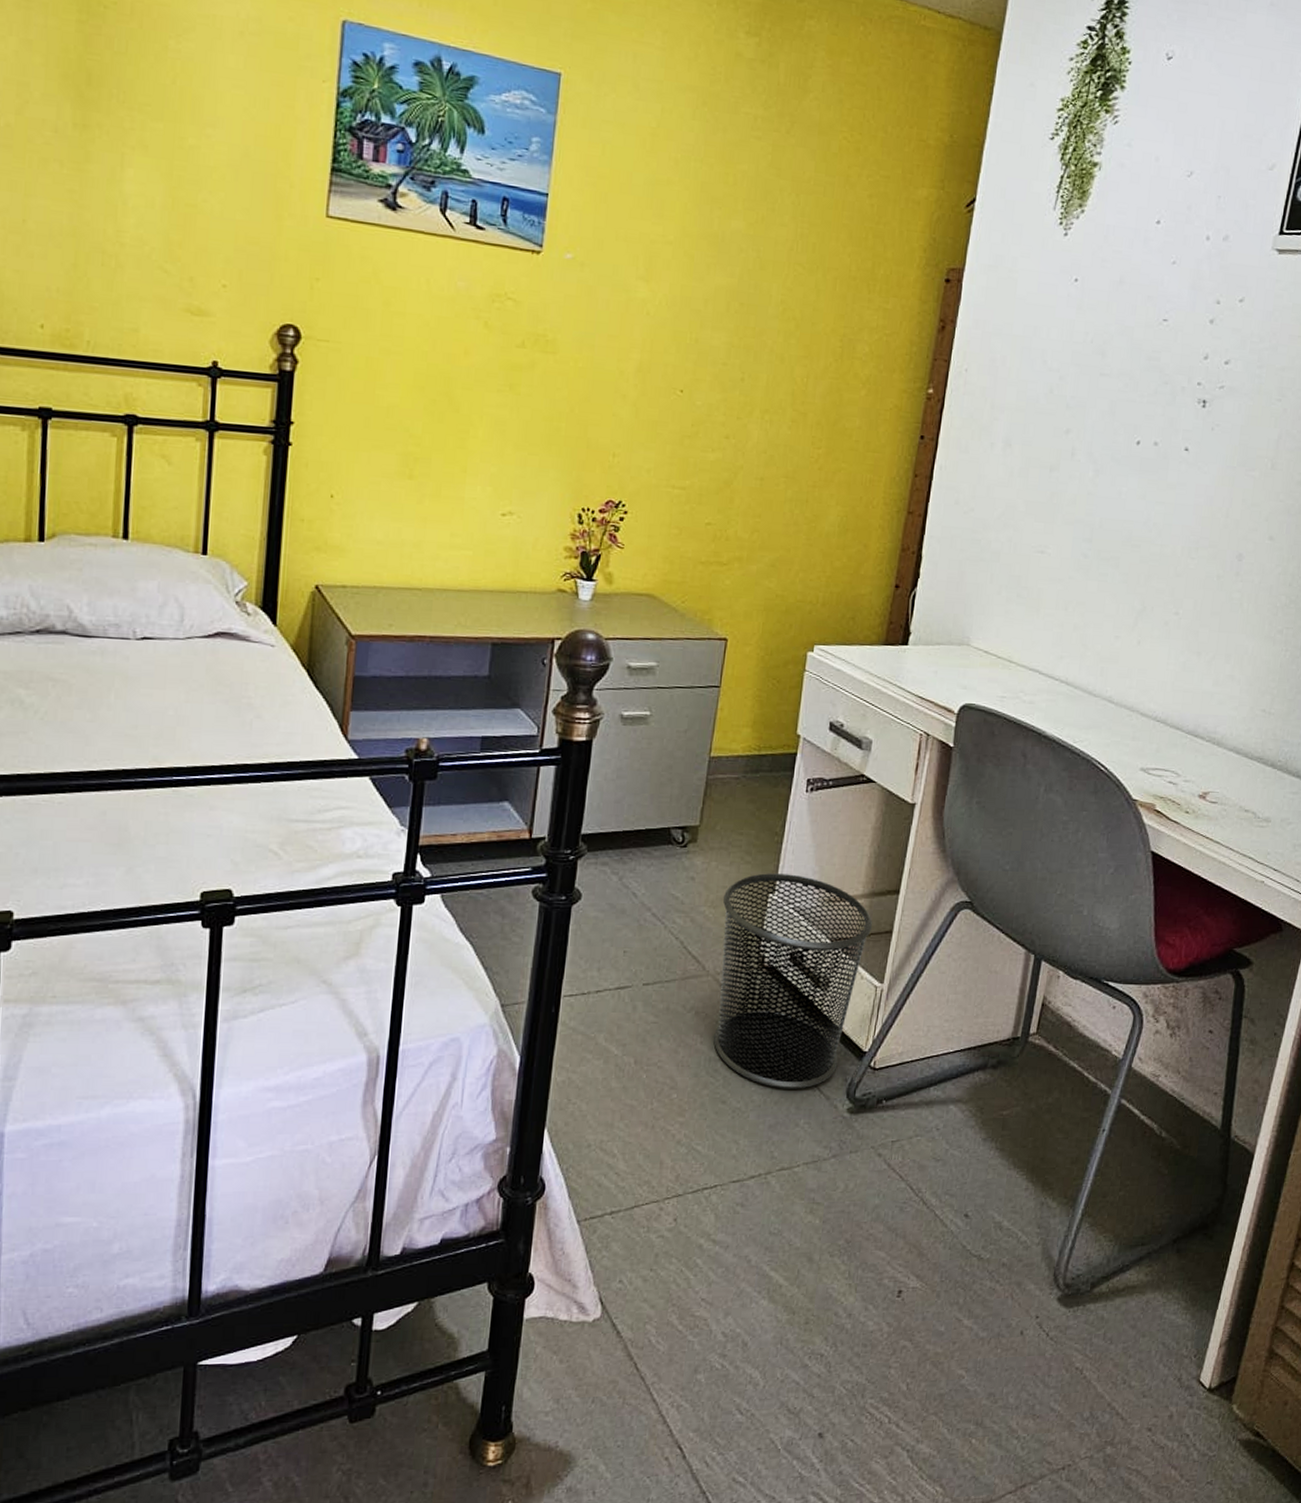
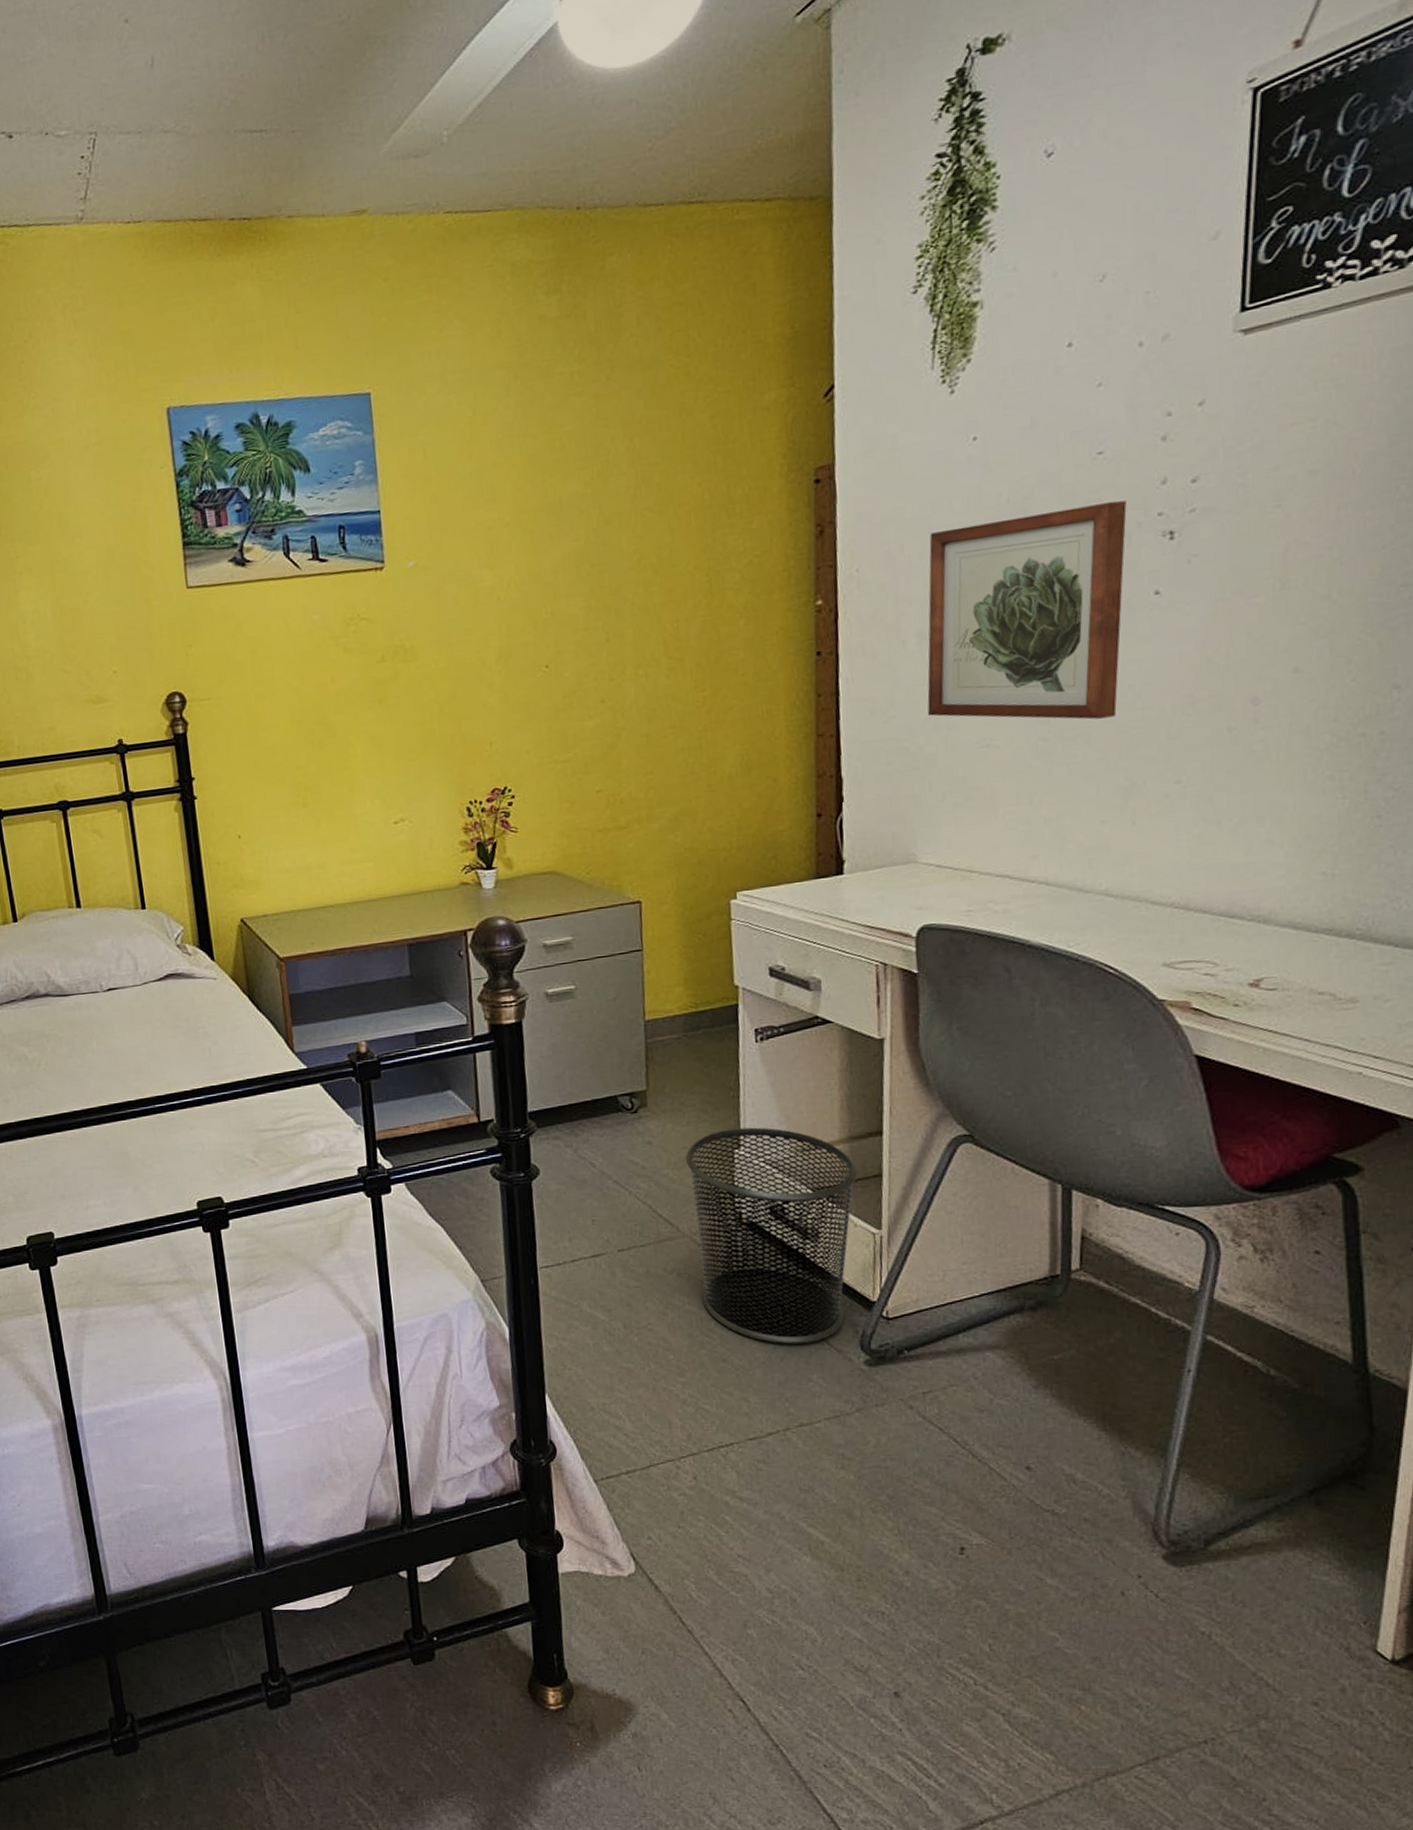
wall art: none [1001,353,1177,548] -> present [927,500,1127,720]

